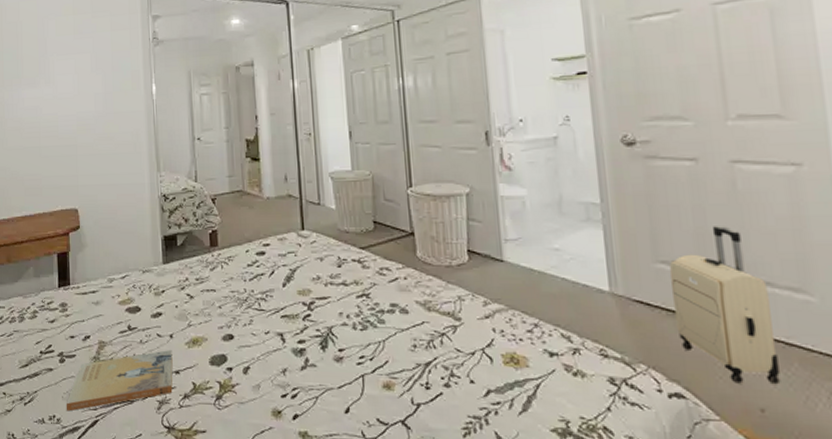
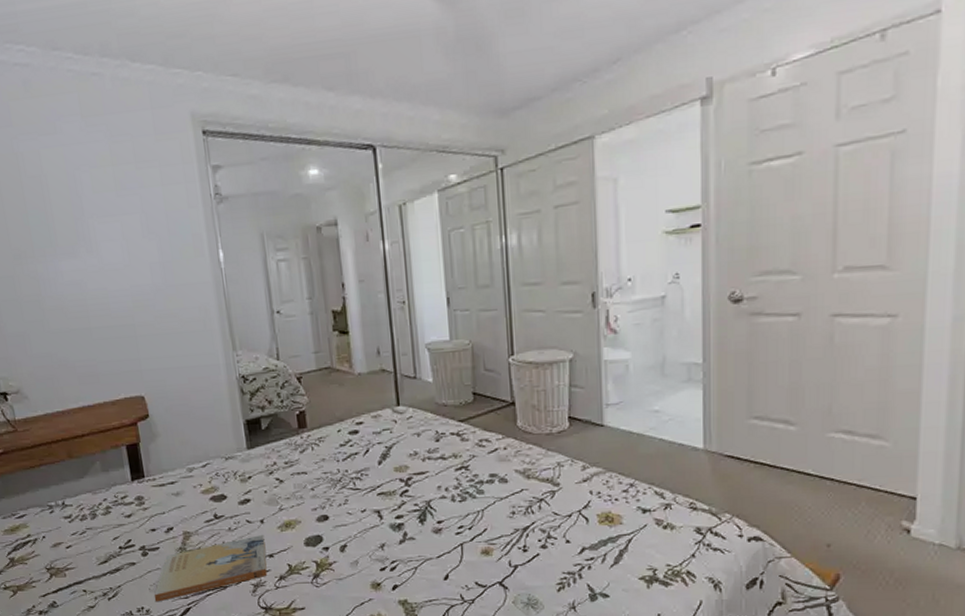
suitcase: present [669,226,781,385] -> none [761,380,849,524]

